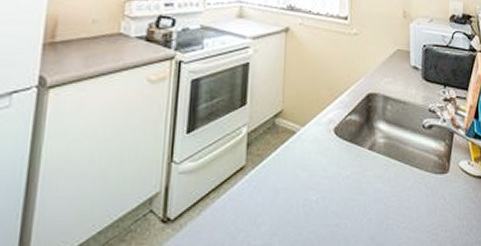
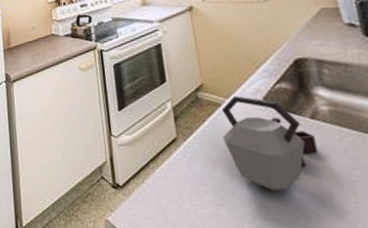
kettle: none [290,124,368,219] -> present [222,95,318,192]

